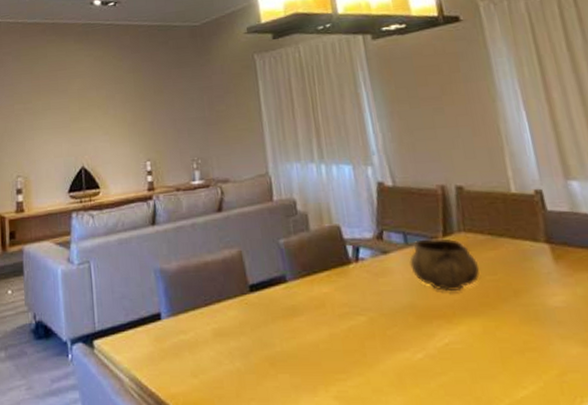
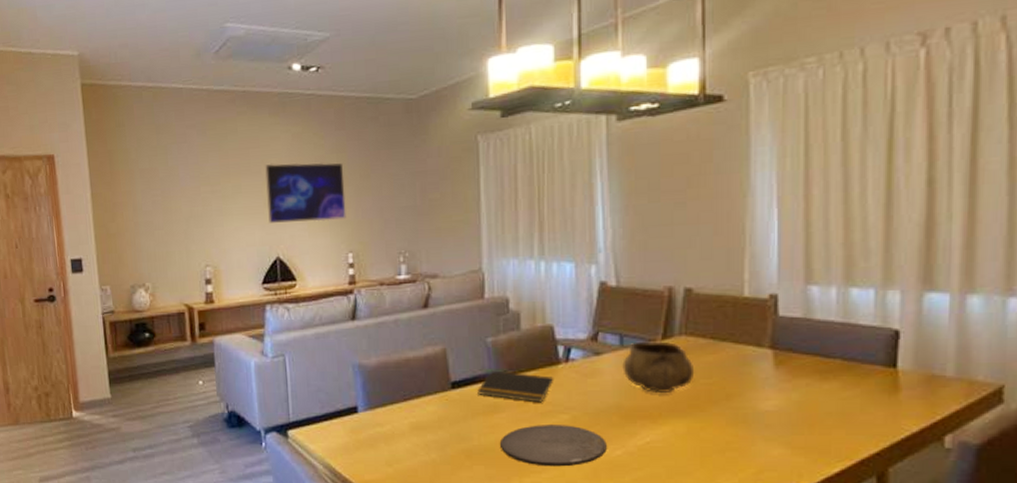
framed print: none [71,81,144,136] -> present [265,162,346,223]
notepad: none [275,272,347,305] -> present [477,370,554,403]
plate: none [302,327,408,373] -> present [500,425,607,467]

